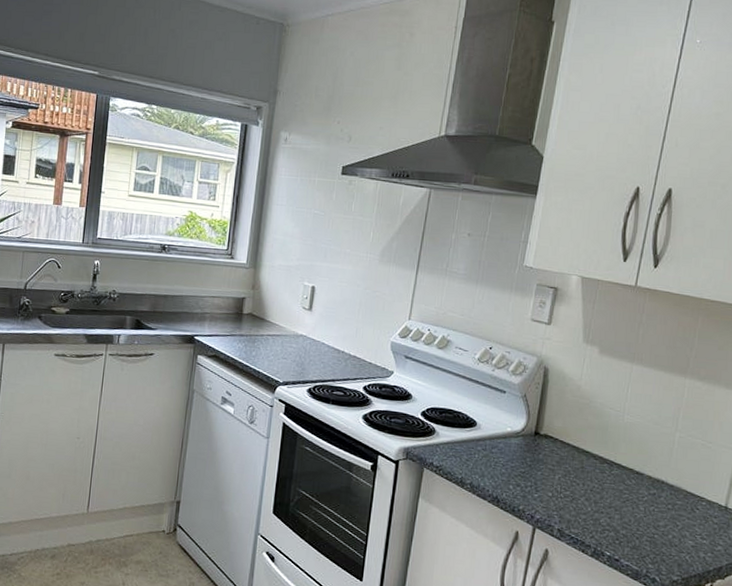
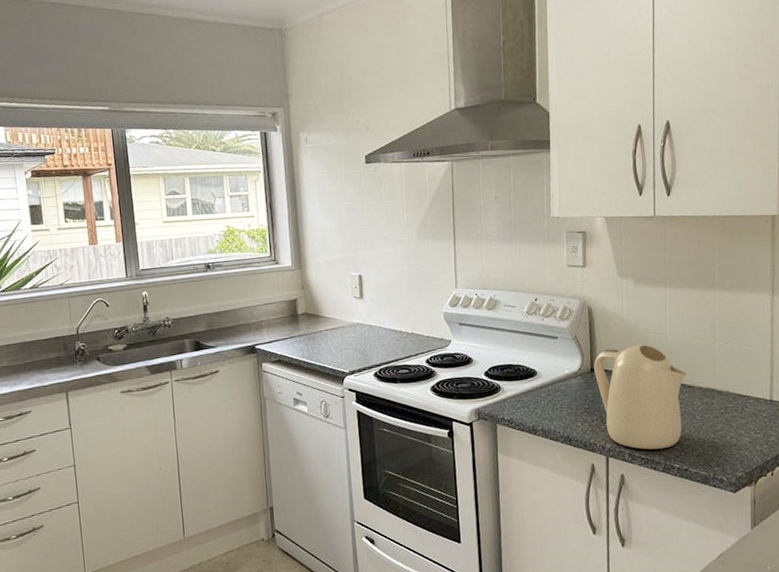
kettle: none [538,414,639,533] -> present [593,344,687,450]

